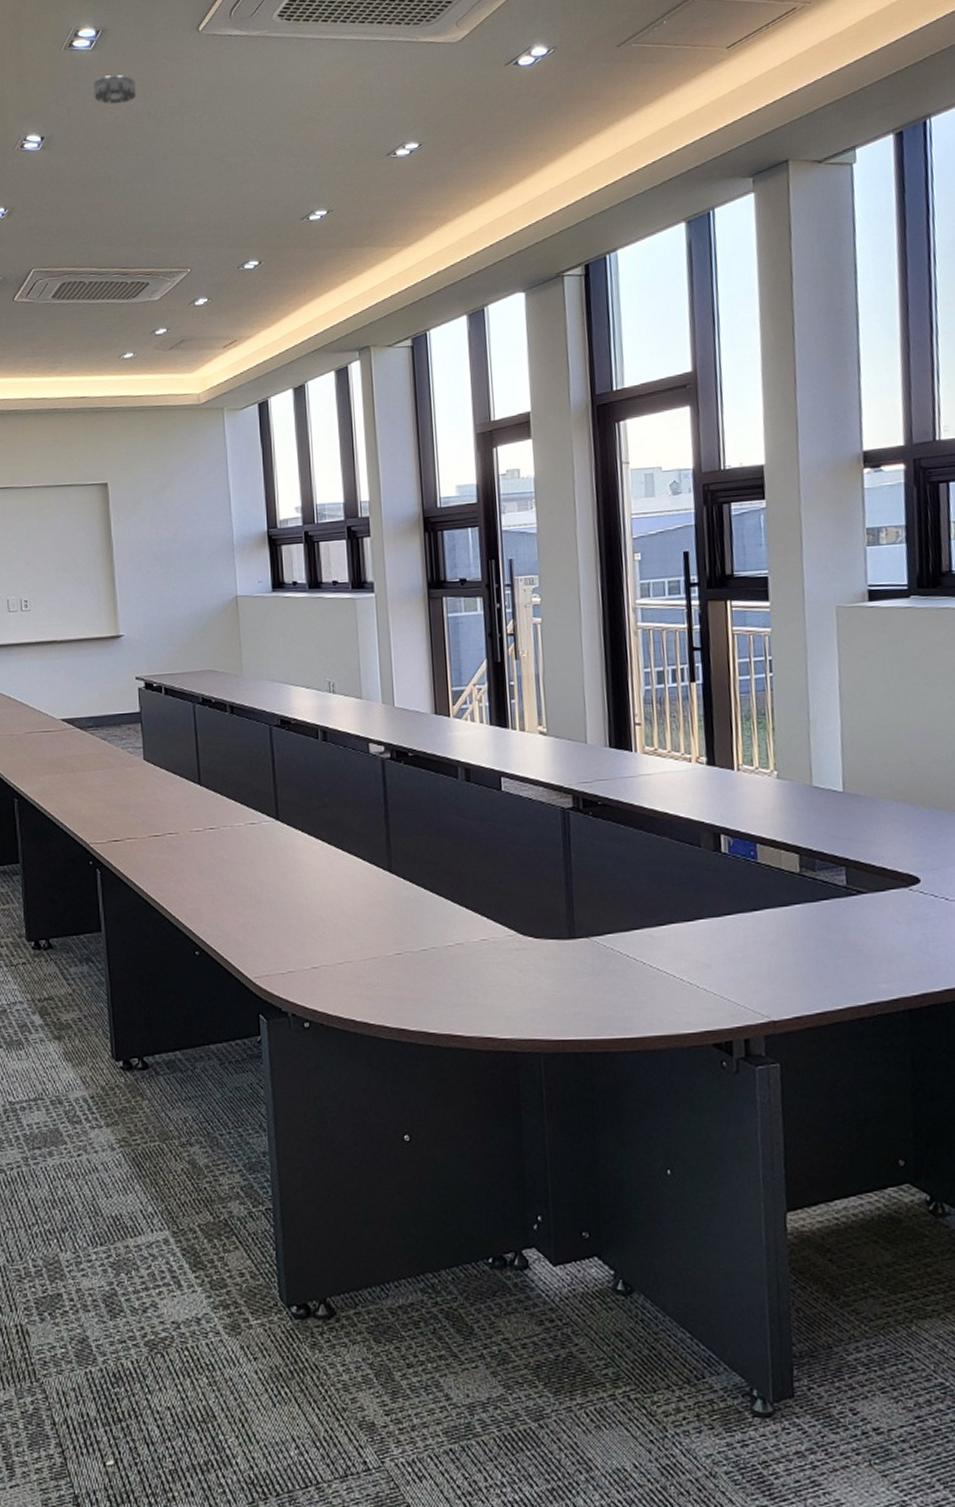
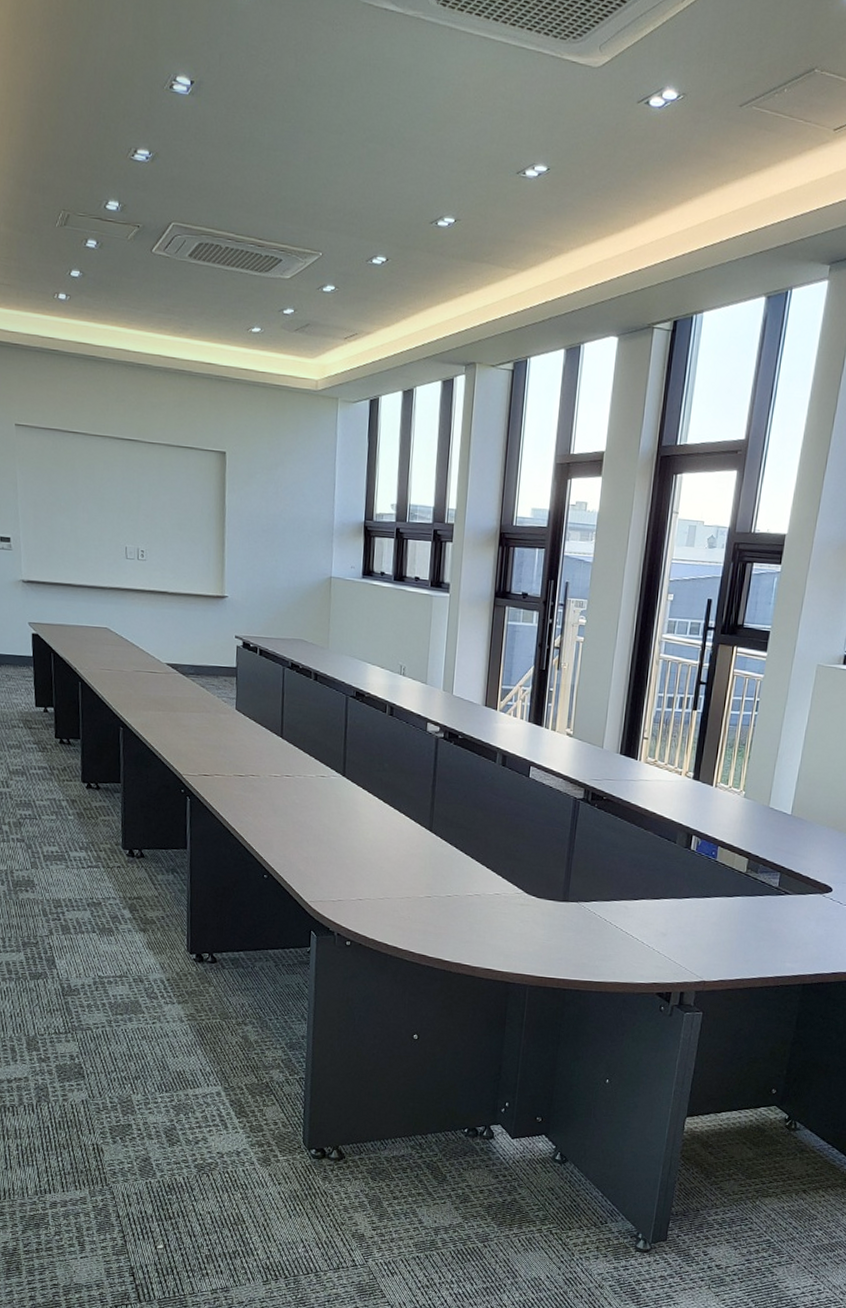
smoke detector: present [94,74,136,105] -> none [247,26,289,62]

